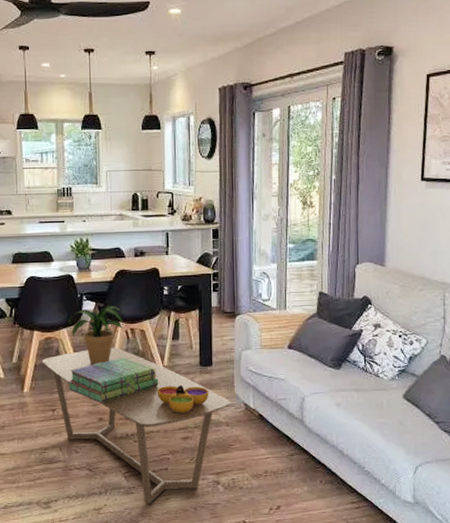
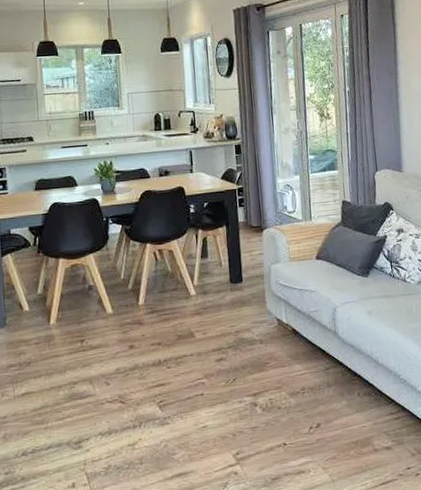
coffee table: present [42,347,230,504] -> none [68,270,263,434]
stack of books: present [67,357,159,404] -> none [96,279,190,331]
potted plant: present [69,305,124,365] -> none [95,226,151,290]
decorative bowl: present [157,386,209,414] -> none [188,304,241,335]

